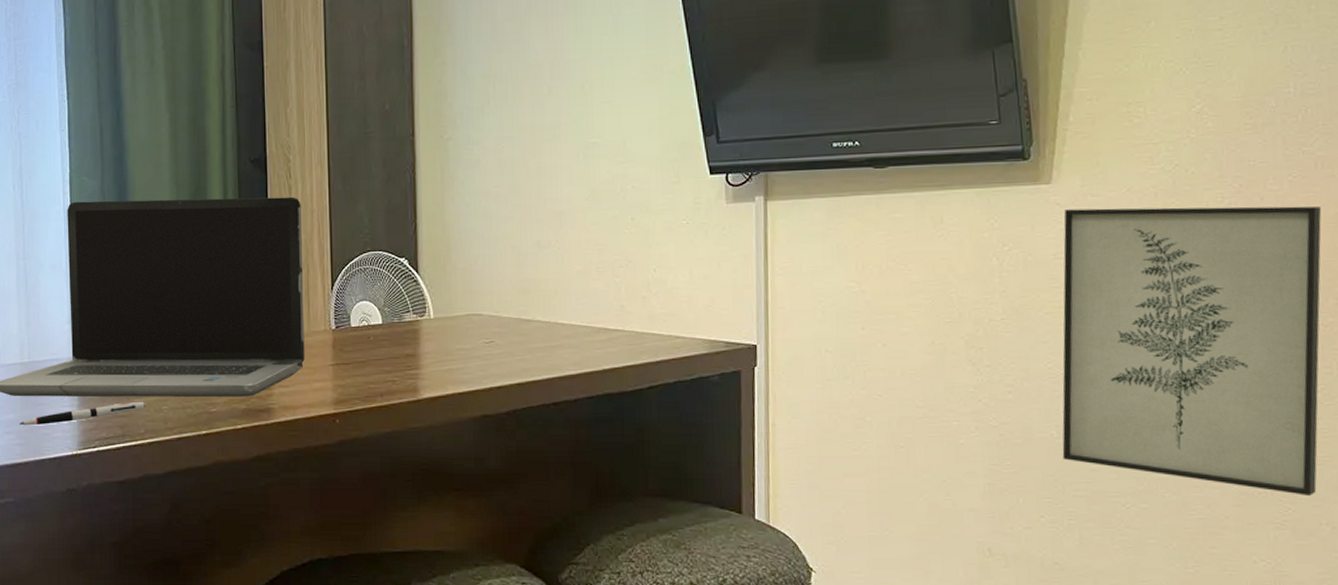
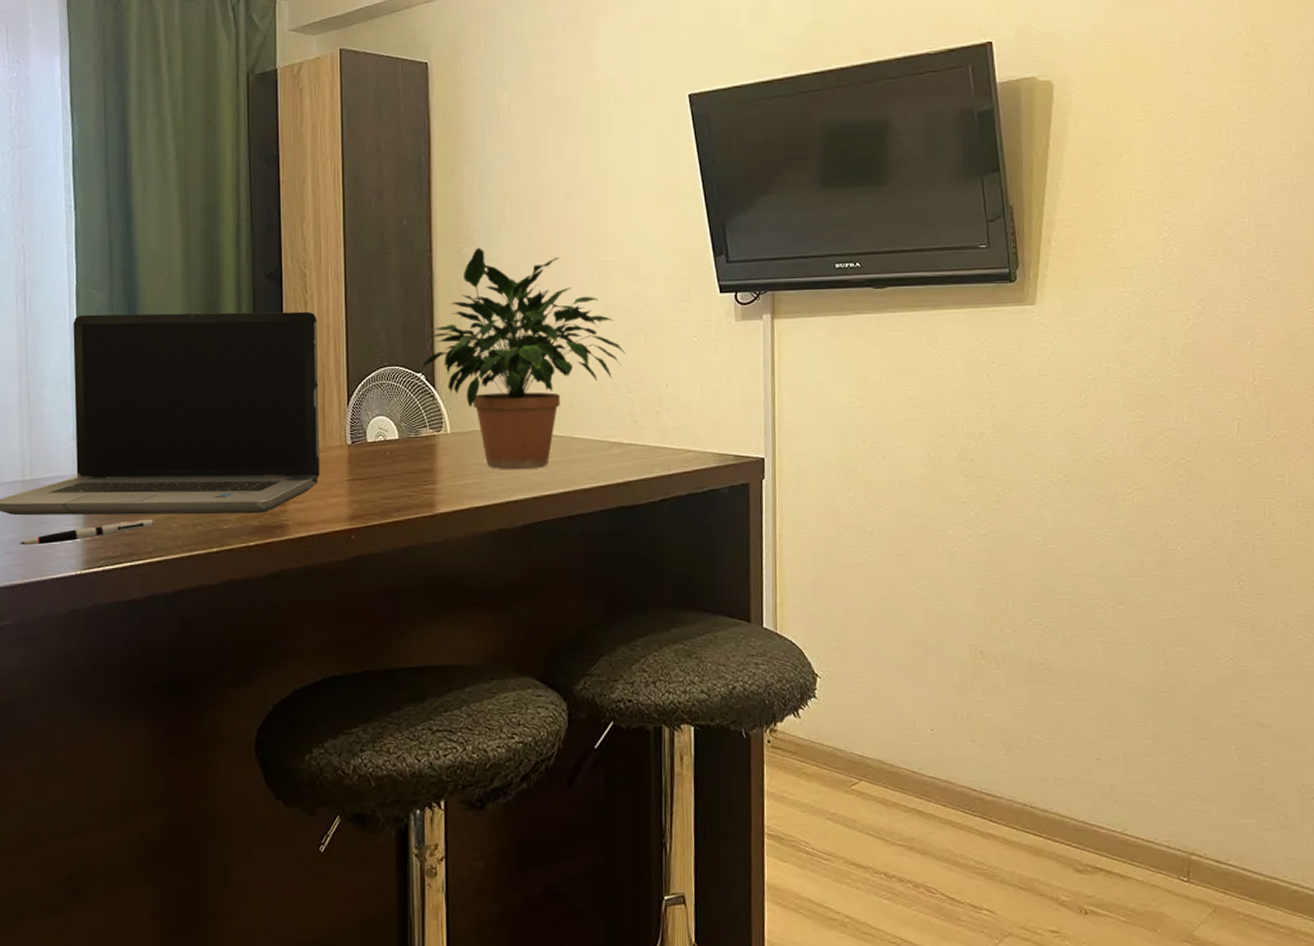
potted plant: none [406,131,612,356] -> present [423,247,626,470]
wall art: present [1062,206,1322,496] -> none [1047,327,1274,595]

